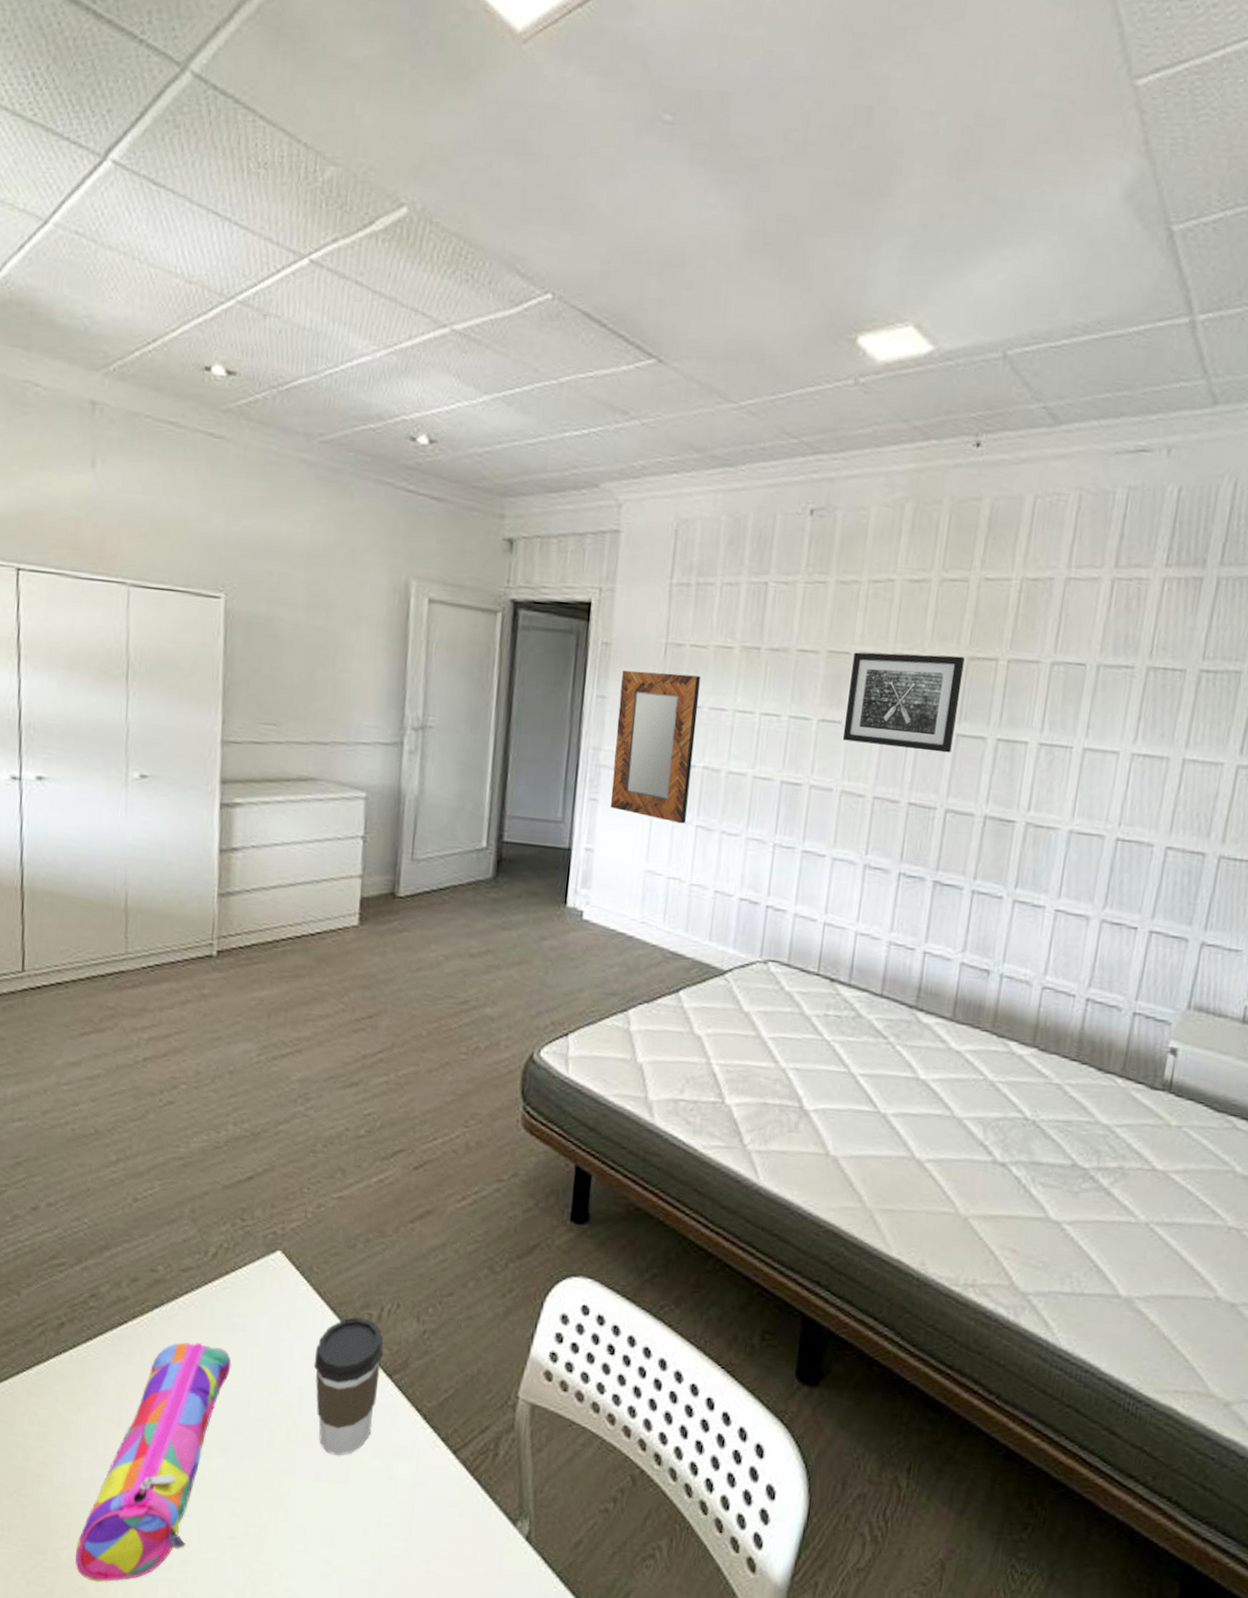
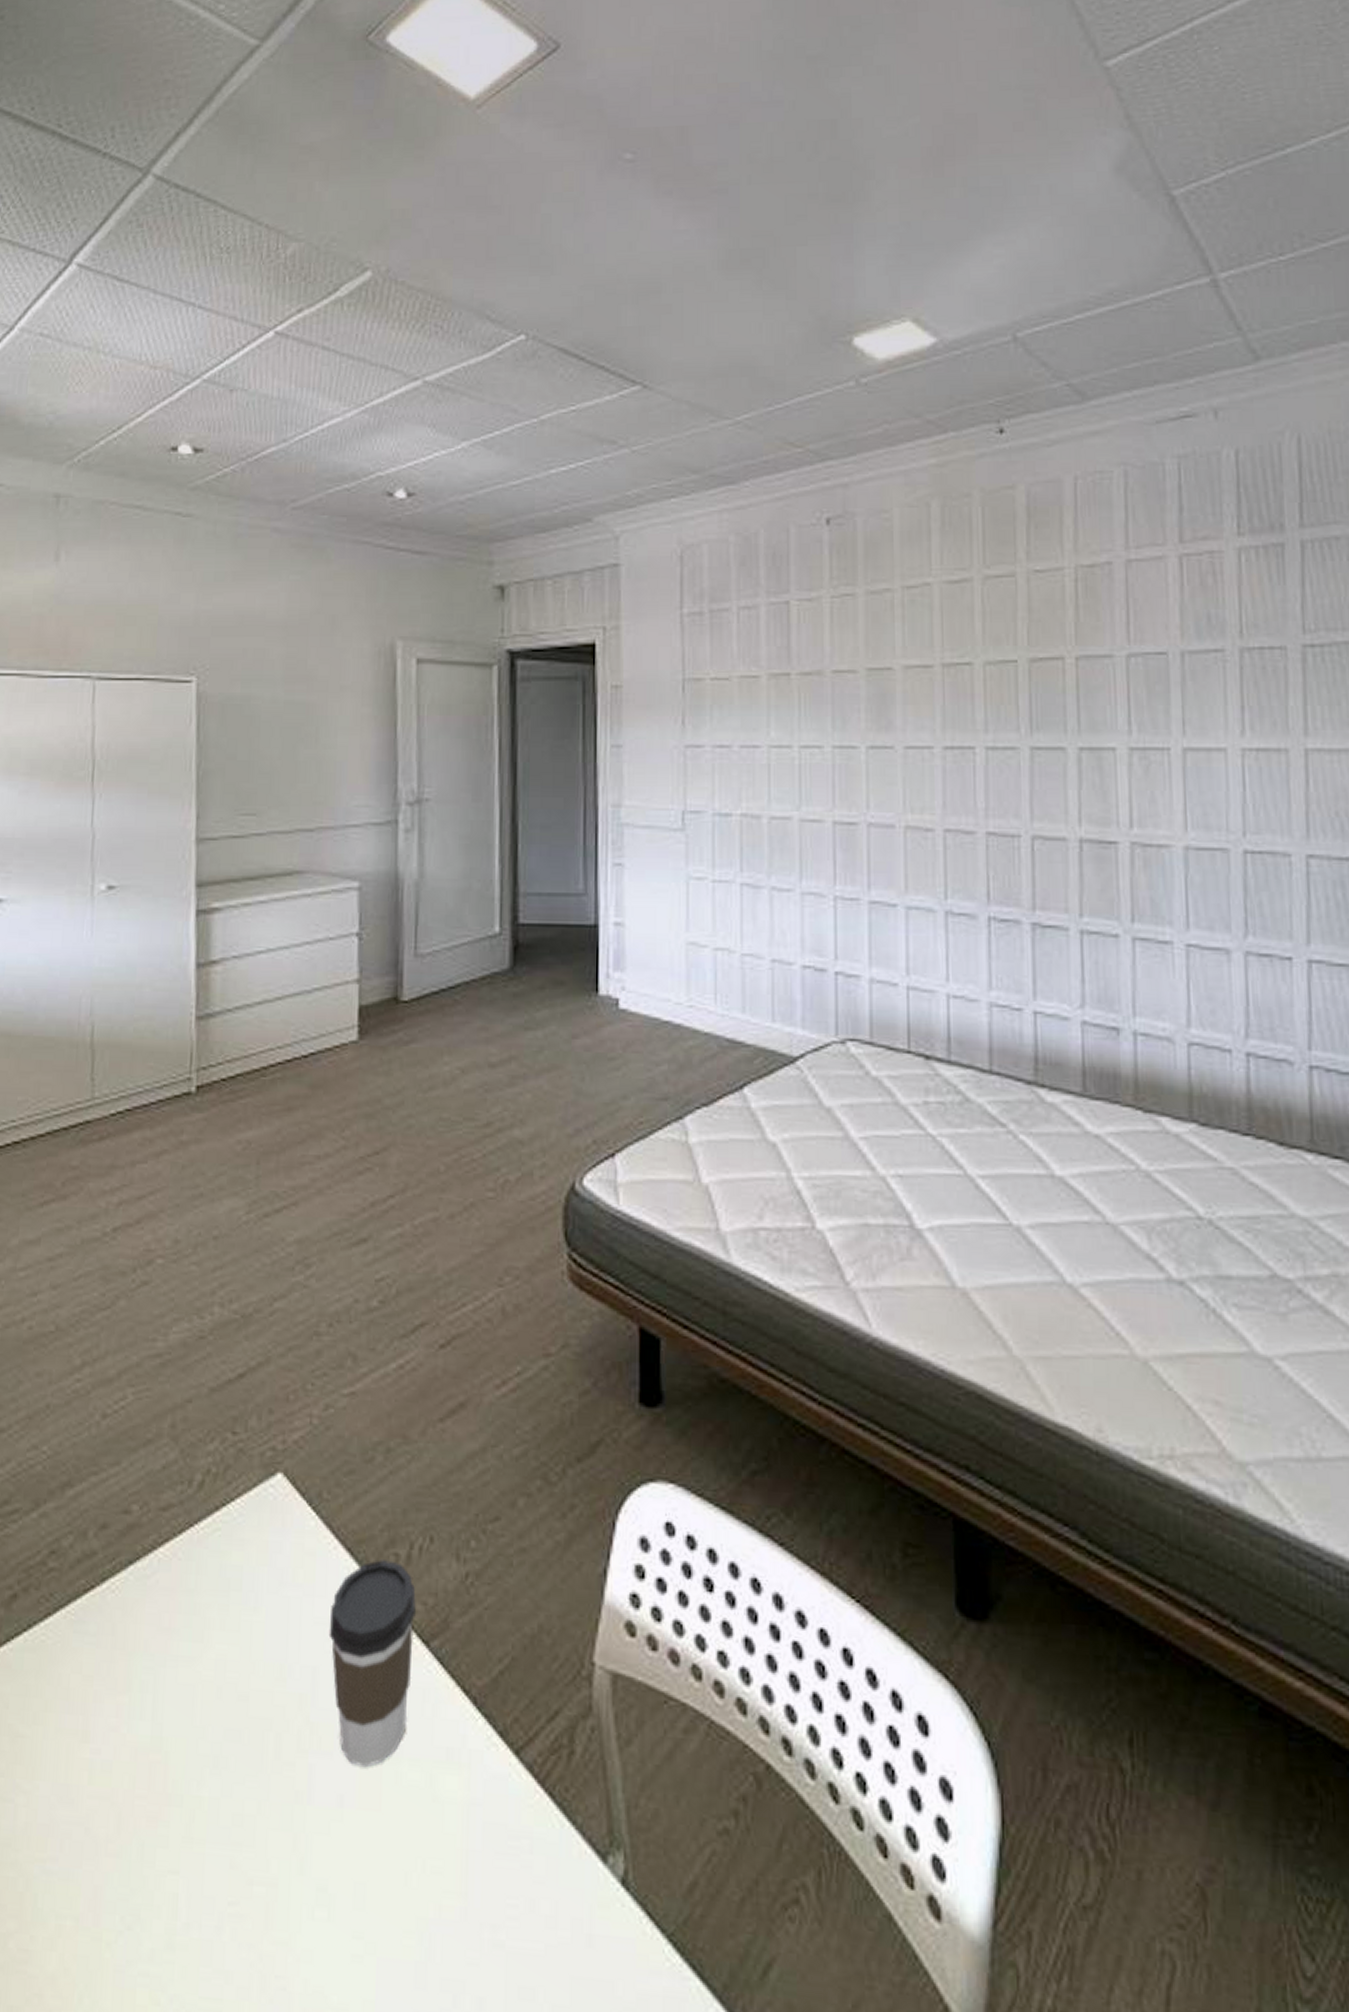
pencil case: present [75,1342,232,1582] -> none [28,1611,225,1985]
home mirror: present [610,670,700,824] -> none [637,712,727,883]
wall art: present [842,652,965,753] -> none [897,659,1027,770]

